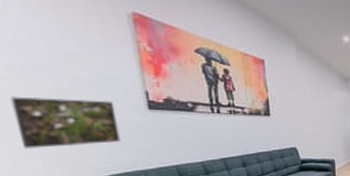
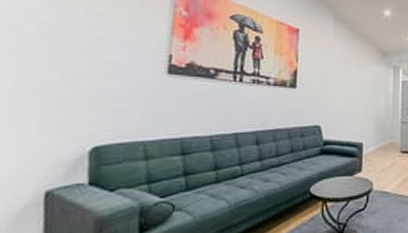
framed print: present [10,96,121,149] -> none [24,53,134,109]

